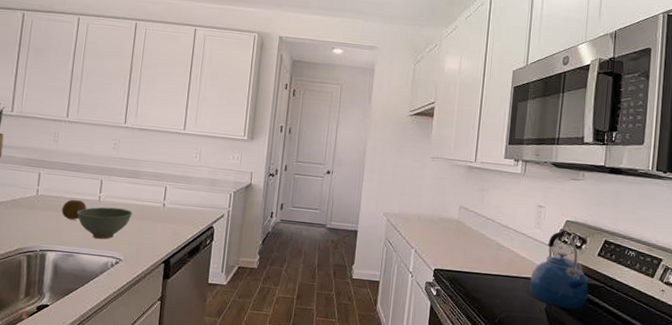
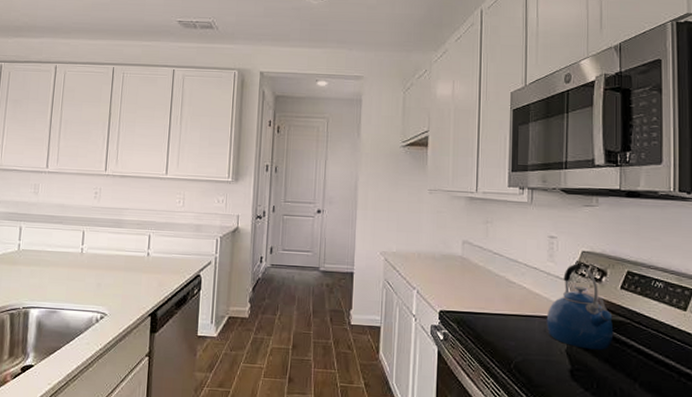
fruit: present [61,199,87,220] -> none [44,252,70,274]
bowl: present [77,207,132,239] -> none [60,259,116,293]

